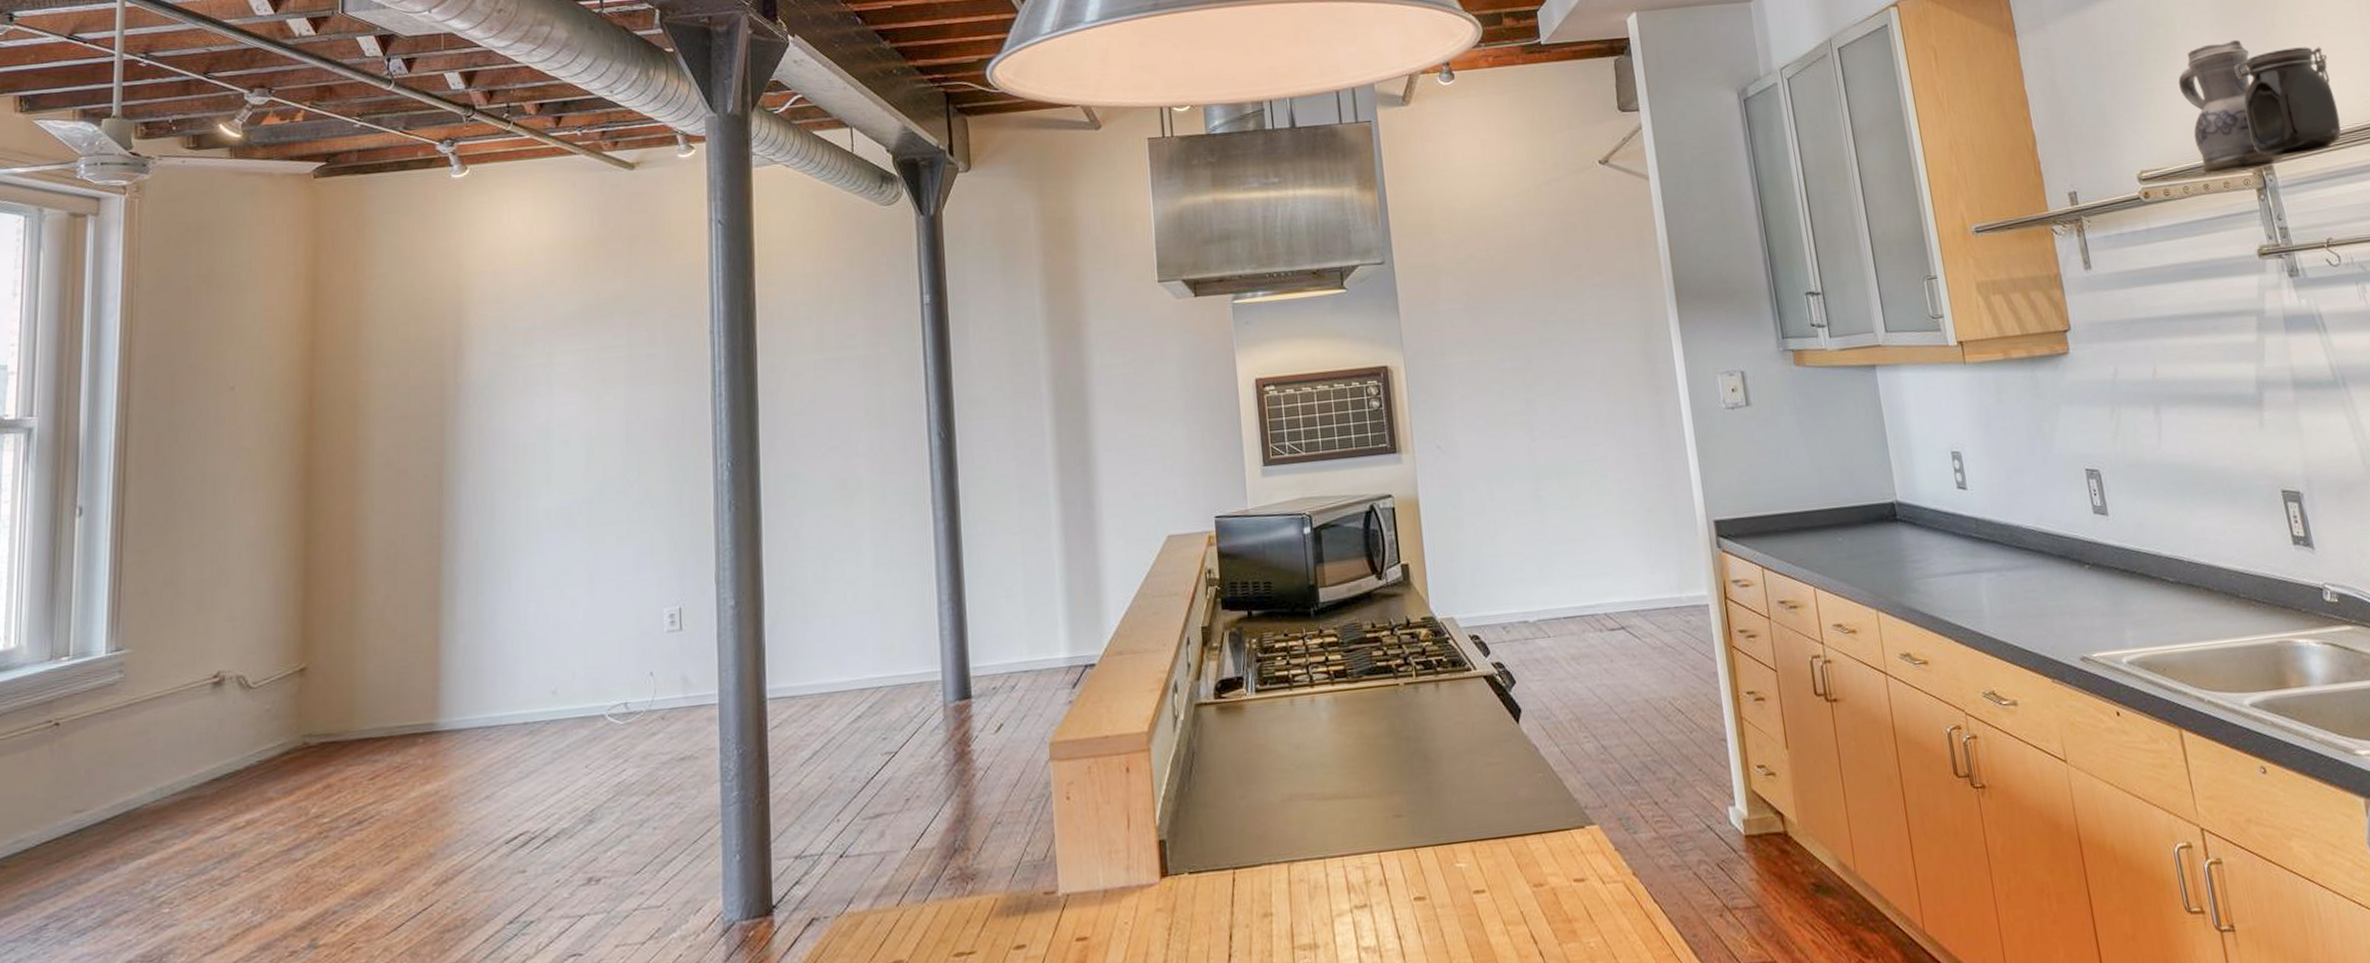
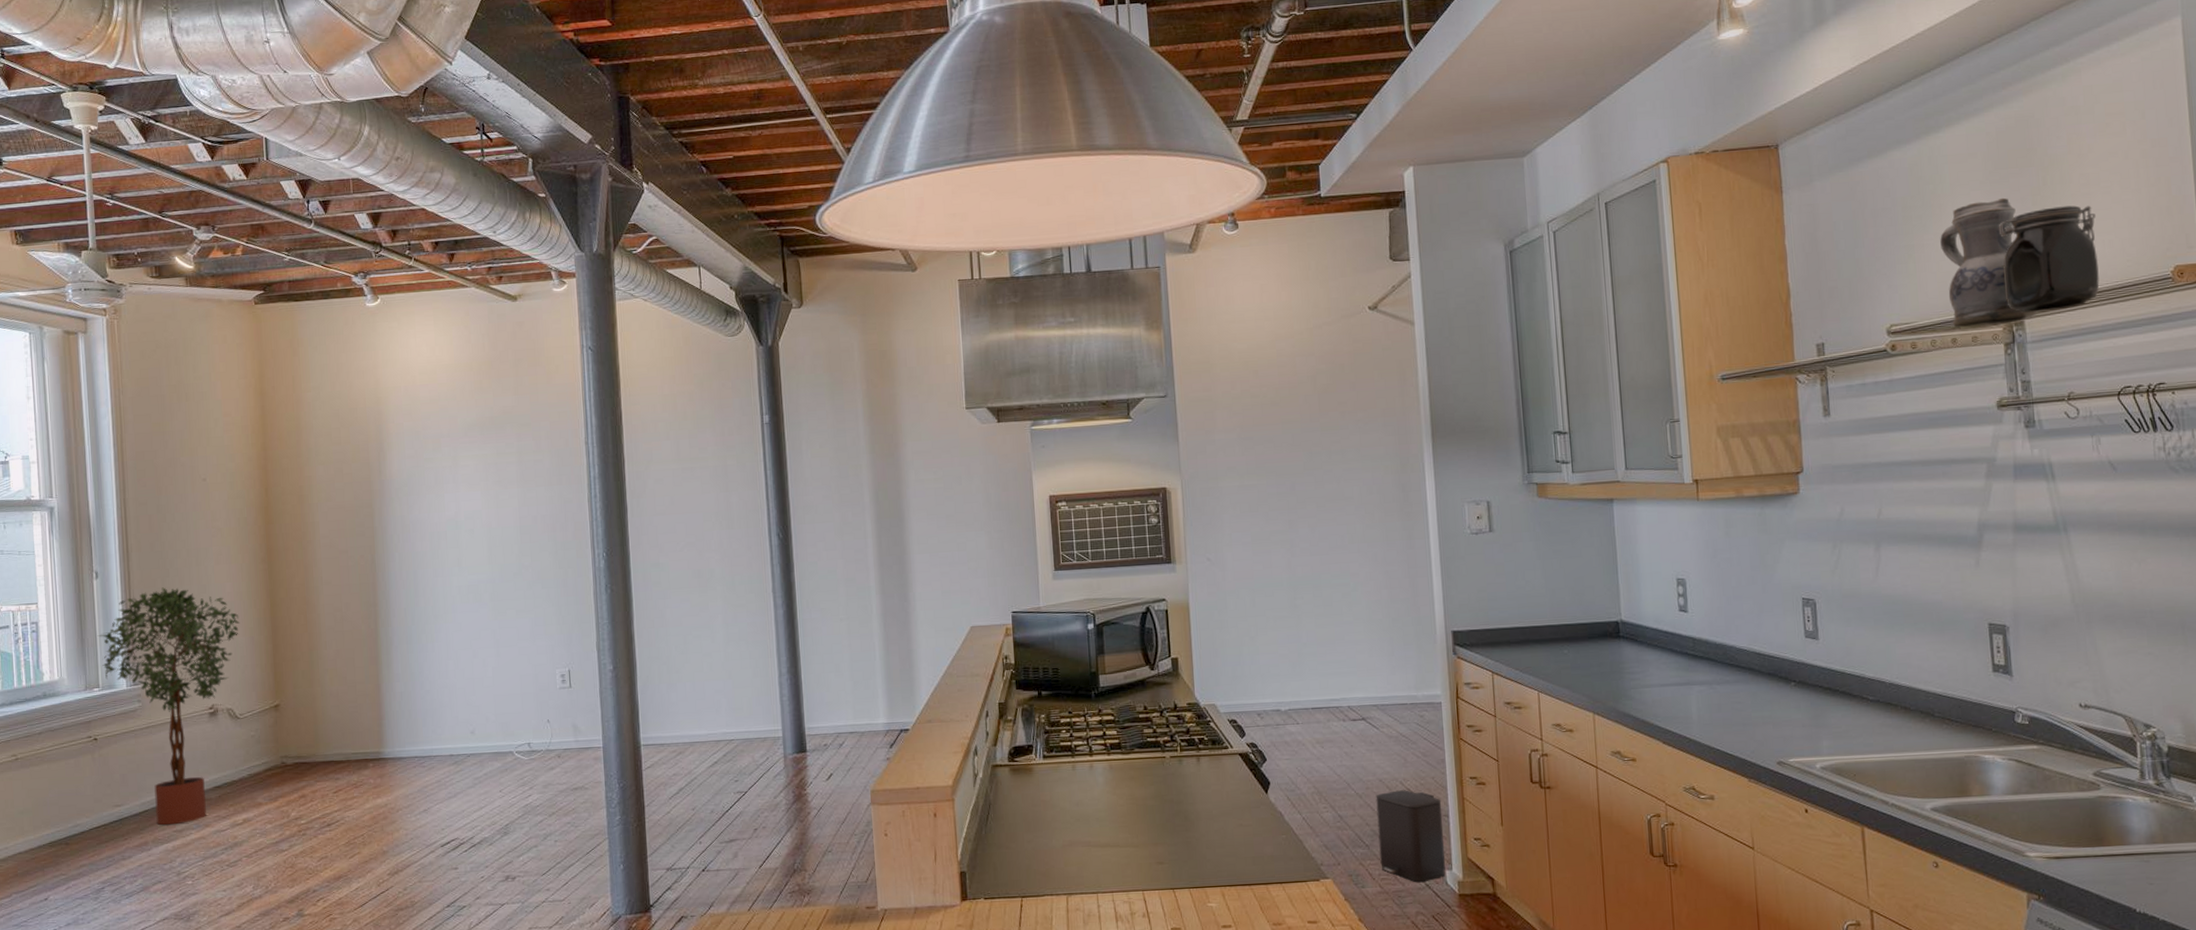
potted tree: none [73,523,263,835] -> present [97,587,240,826]
pedal bin: none [1642,711,1728,824] -> present [1376,790,1446,883]

